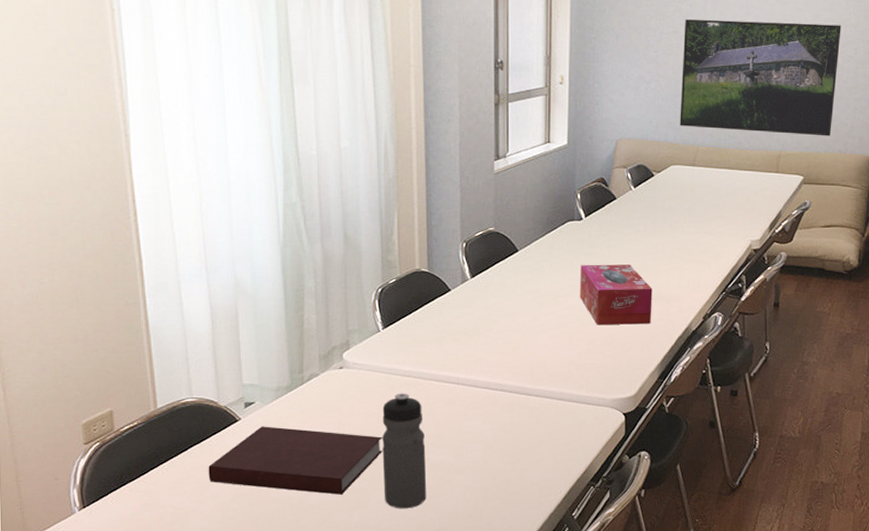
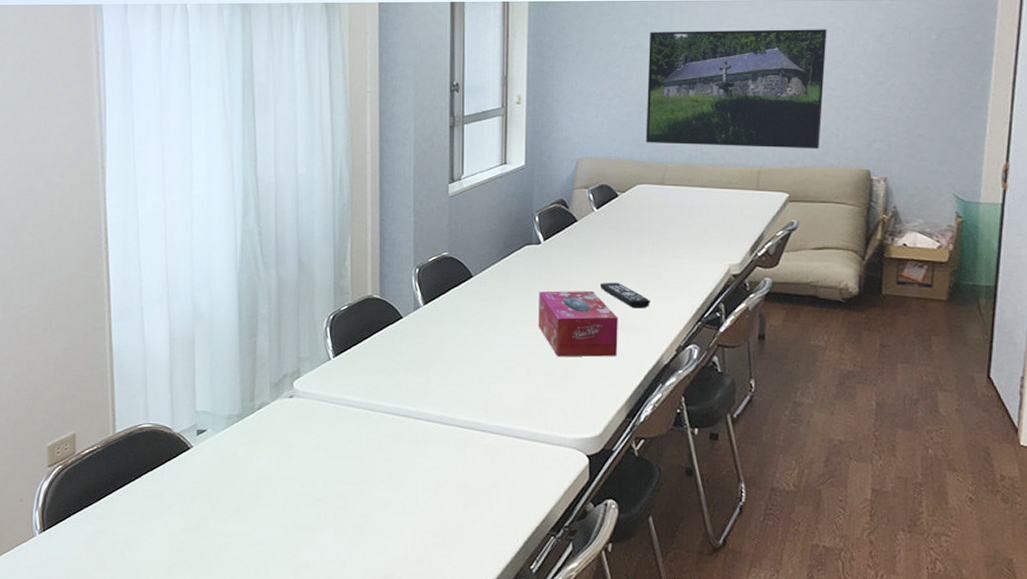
notebook: present [208,426,382,495] -> none [159,455,330,531]
water bottle: present [381,393,427,509] -> none [329,425,375,551]
remote control: none [636,256,681,280] -> present [599,282,650,309]

